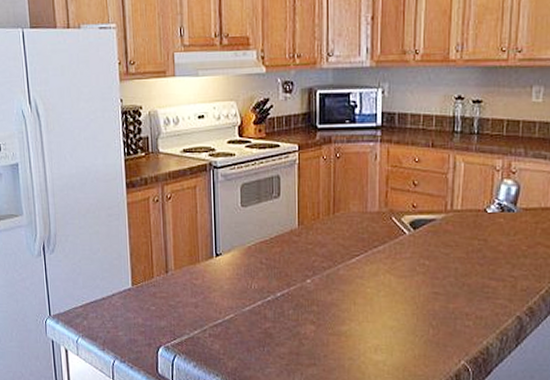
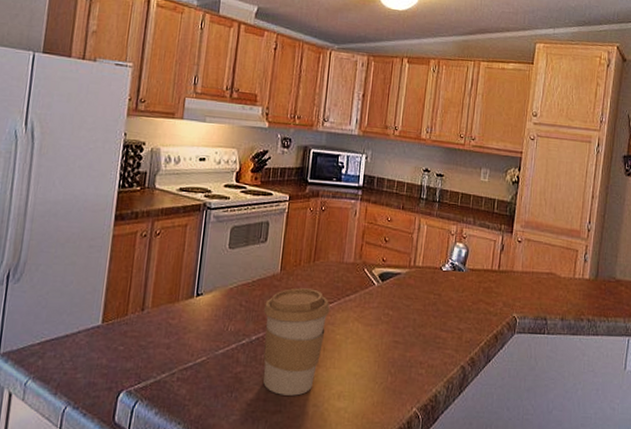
coffee cup: none [286,242,357,350] -> present [263,288,330,396]

